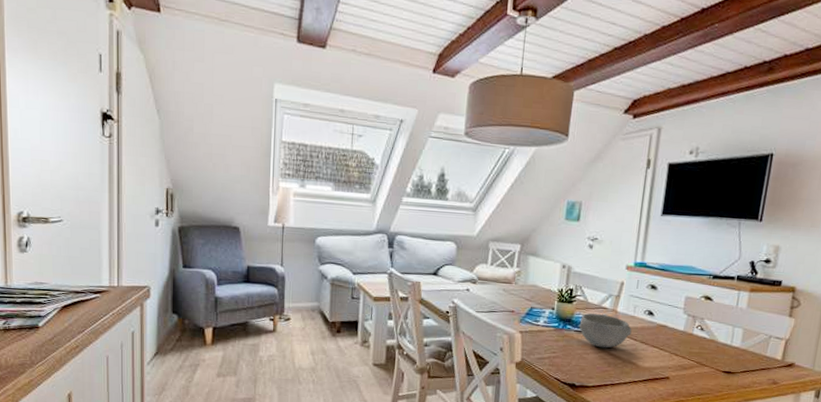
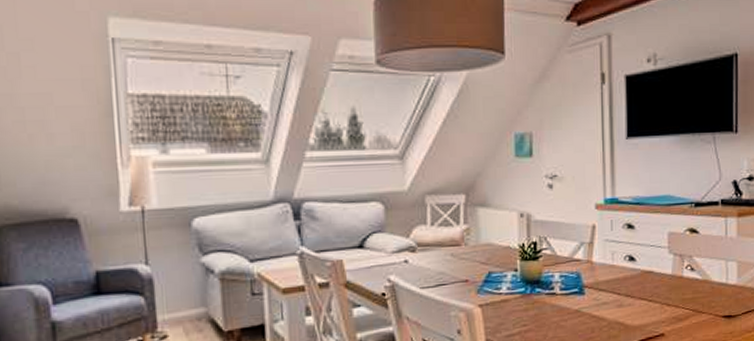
bowl: present [579,313,632,348] -> none [550,268,613,311]

